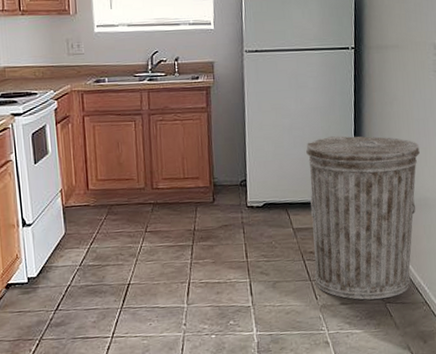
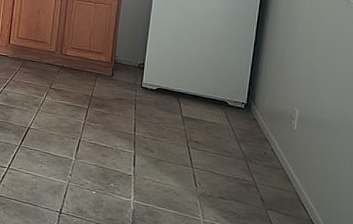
trash can: present [305,136,420,300] -> none [196,41,322,206]

